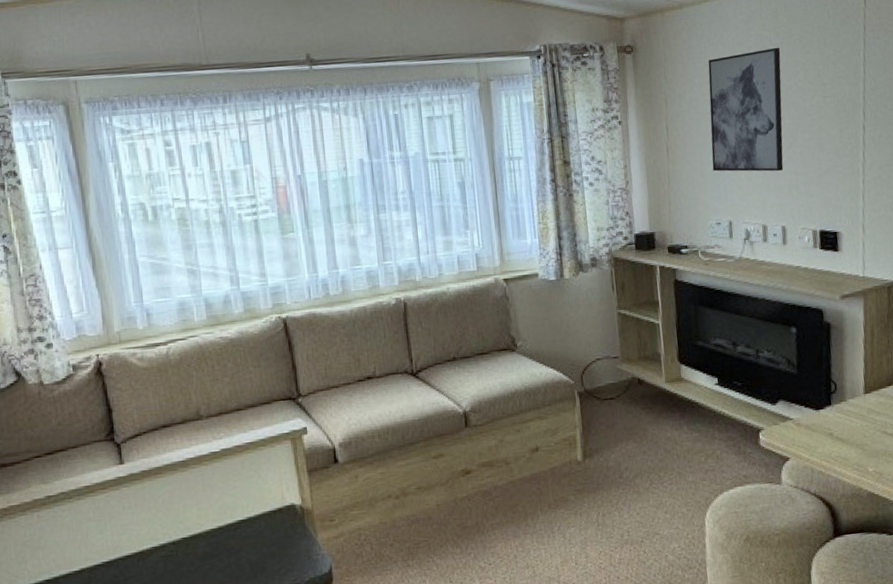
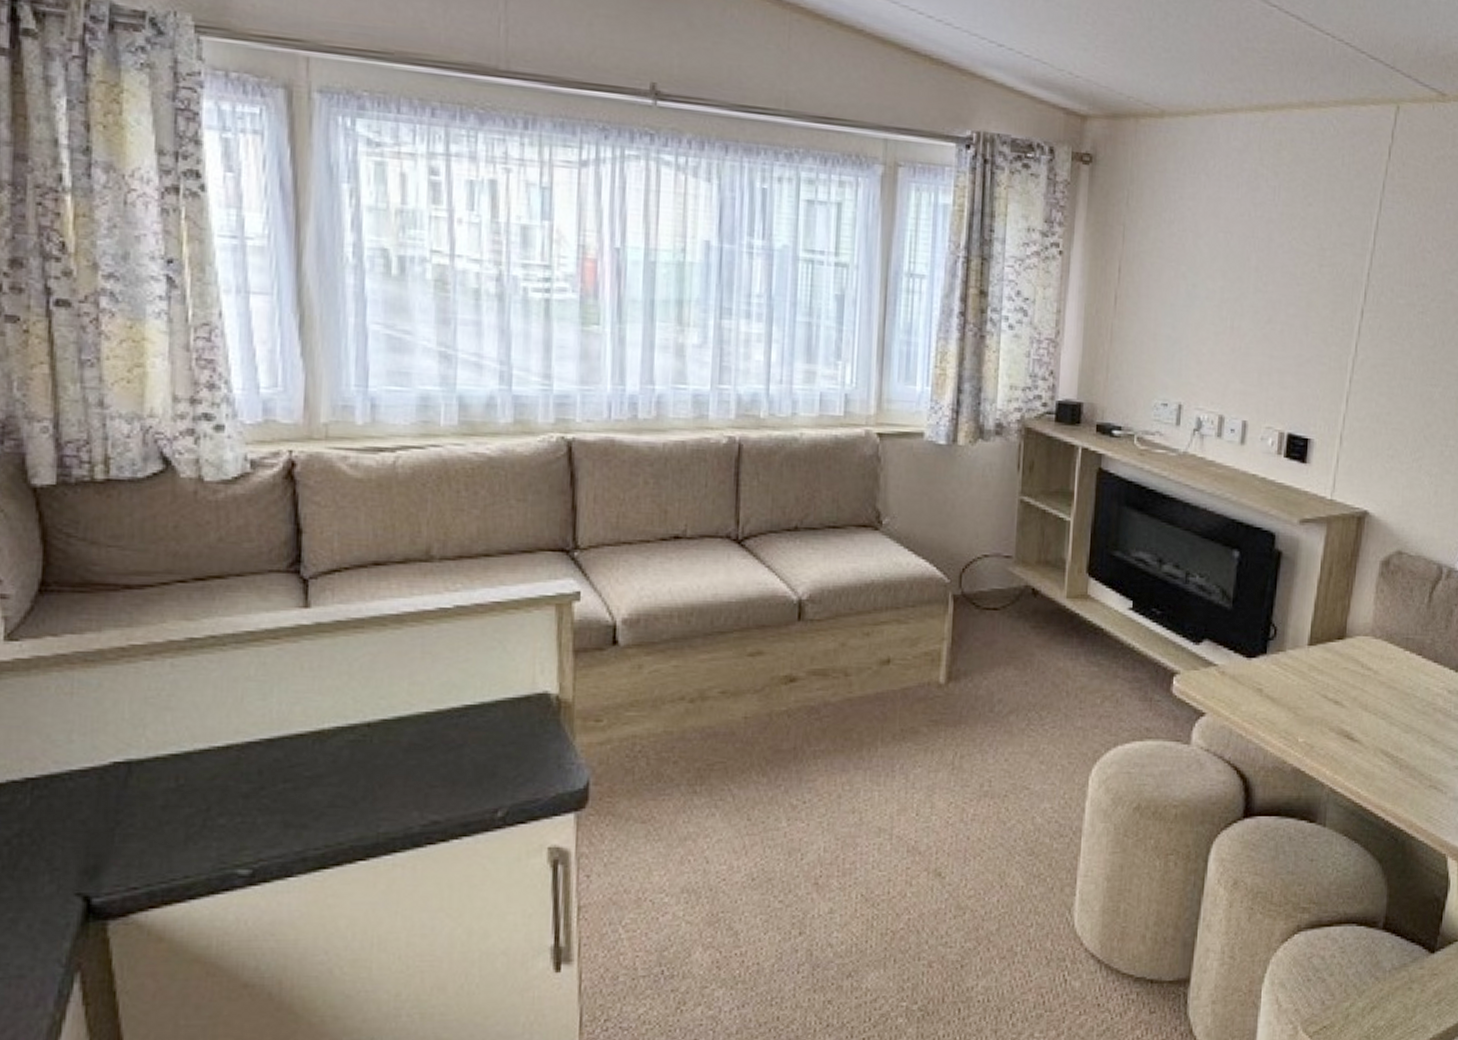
wall art: present [708,47,784,172] -> none [1169,190,1276,350]

